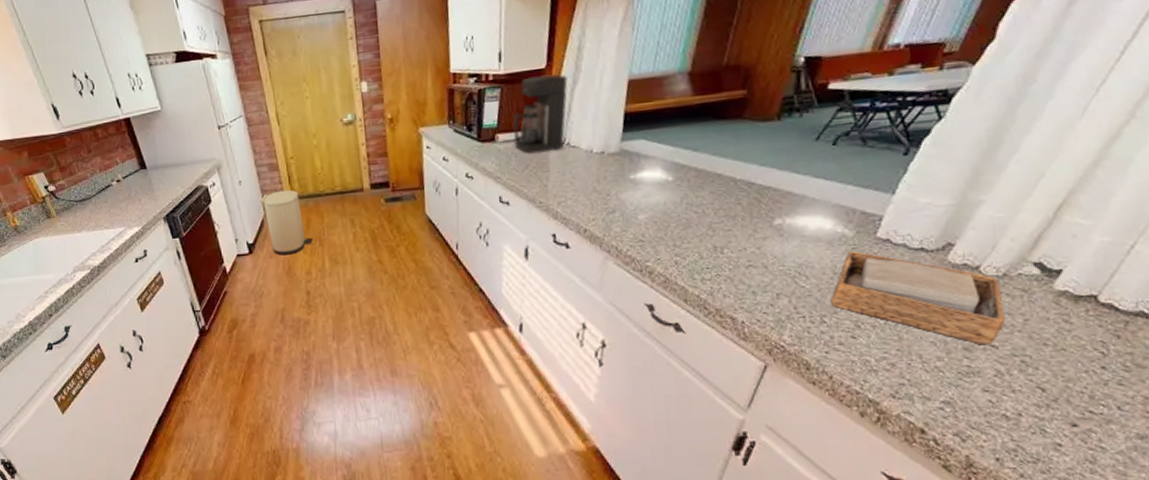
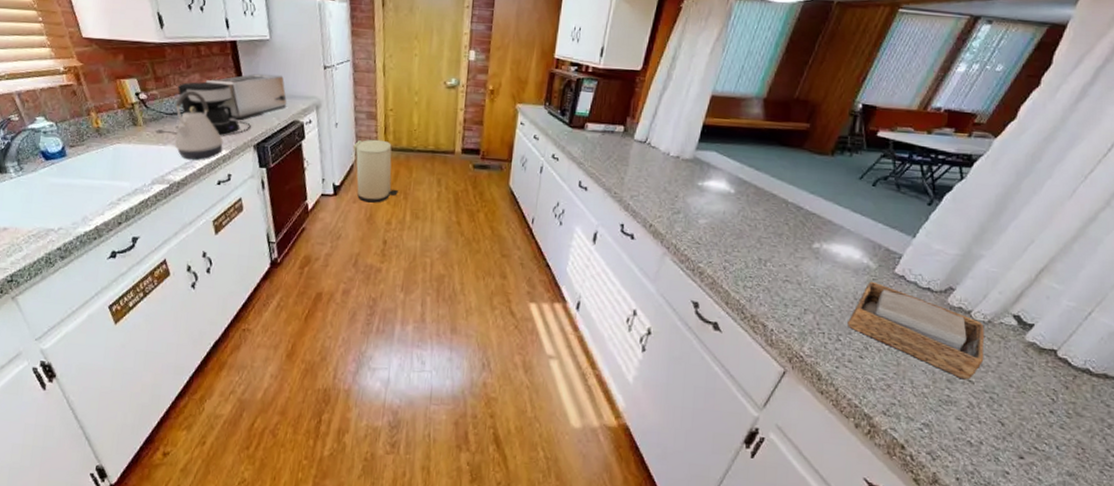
coffee maker: none [68,161,157,222] -> present [154,82,251,136]
kettle: none [82,174,135,242] -> present [173,90,224,159]
toaster: none [107,143,189,195] -> present [205,73,287,120]
coffee maker: present [513,74,568,153] -> none [601,76,659,149]

